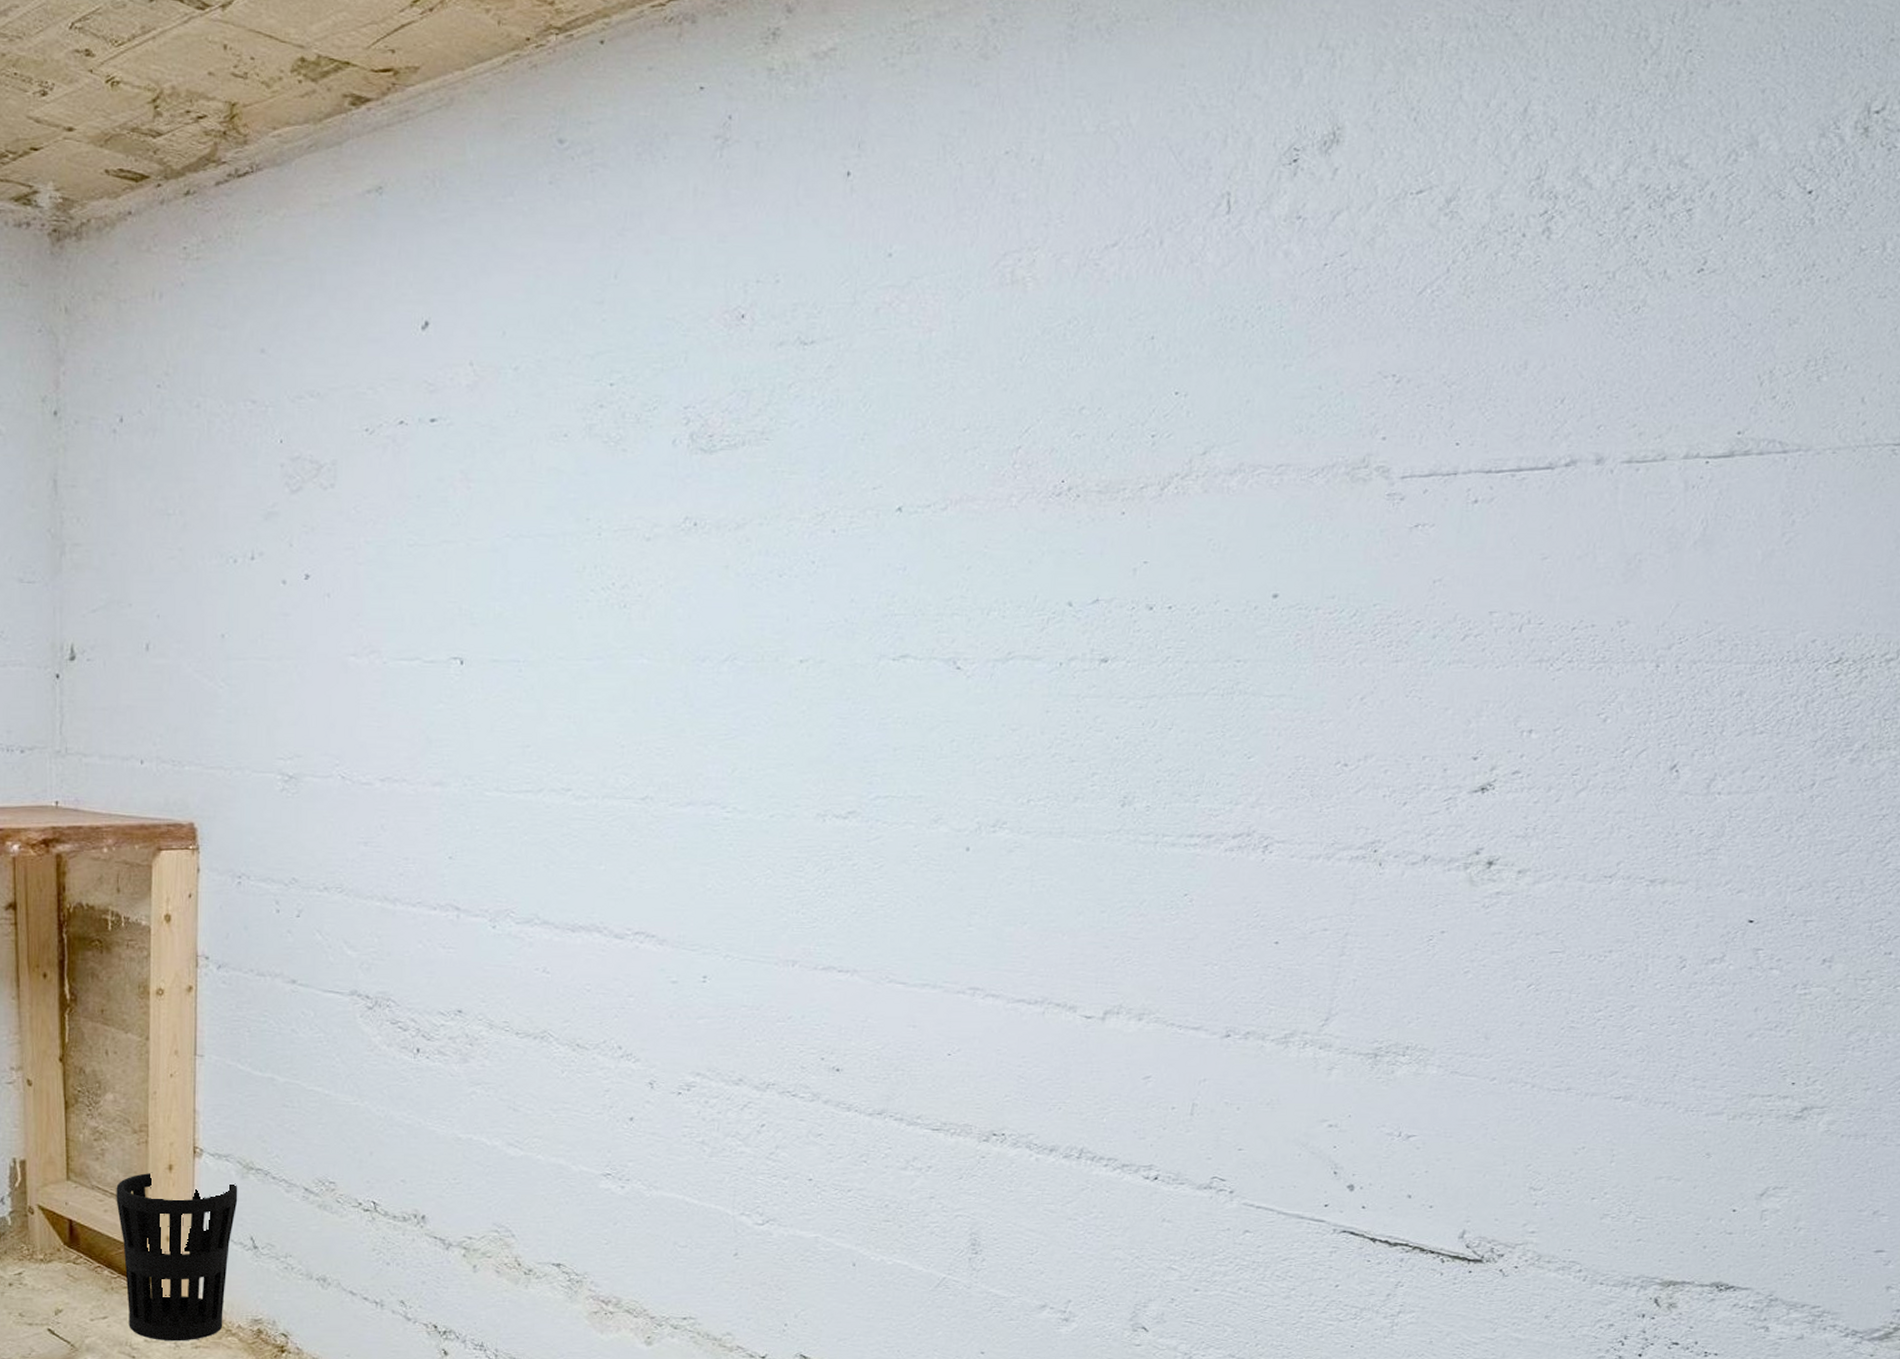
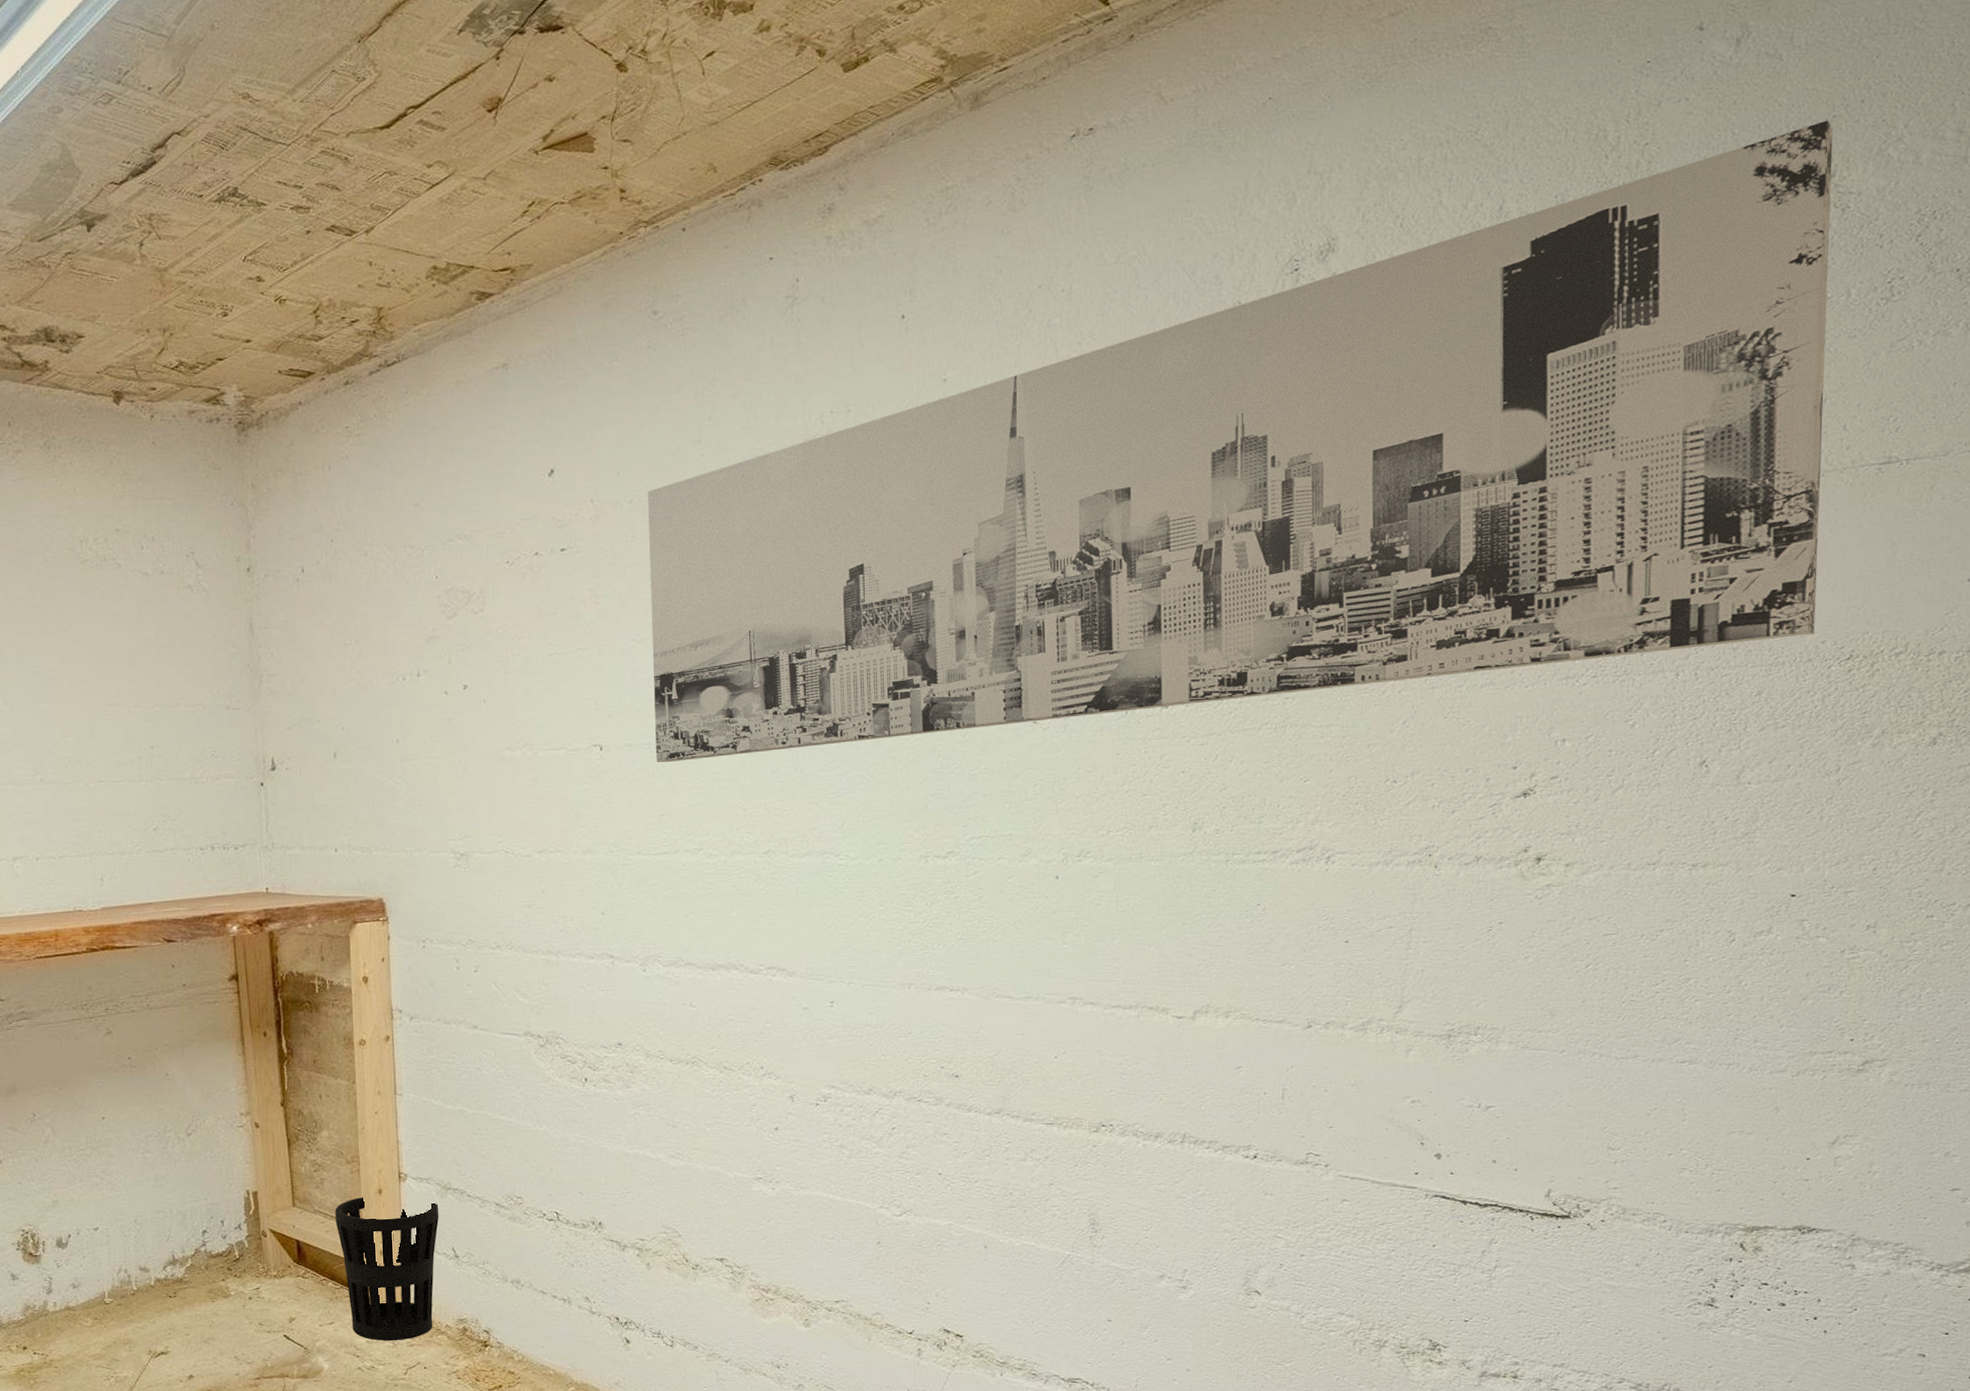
wall art: none [525,43,1890,685] -> present [648,120,1834,763]

